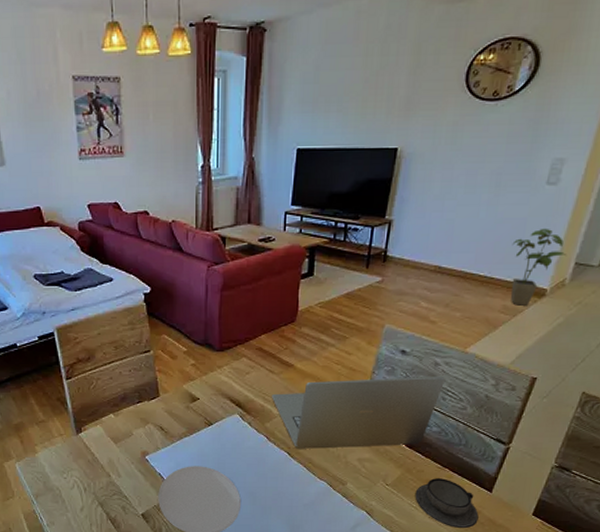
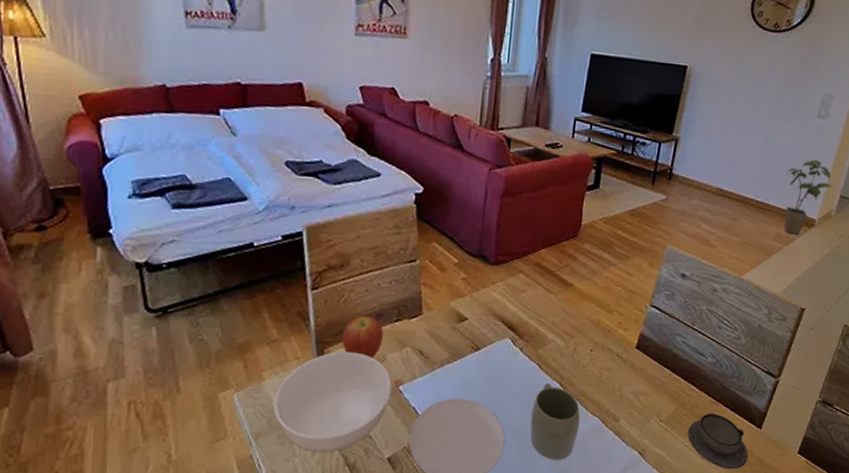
bowl: none [46,429,139,510] -> present [273,352,392,453]
fruit: none [94,399,129,434] -> present [341,315,384,358]
mug: none [262,452,309,519] -> present [529,383,581,461]
laptop: present [271,377,446,449] -> none [546,303,723,380]

